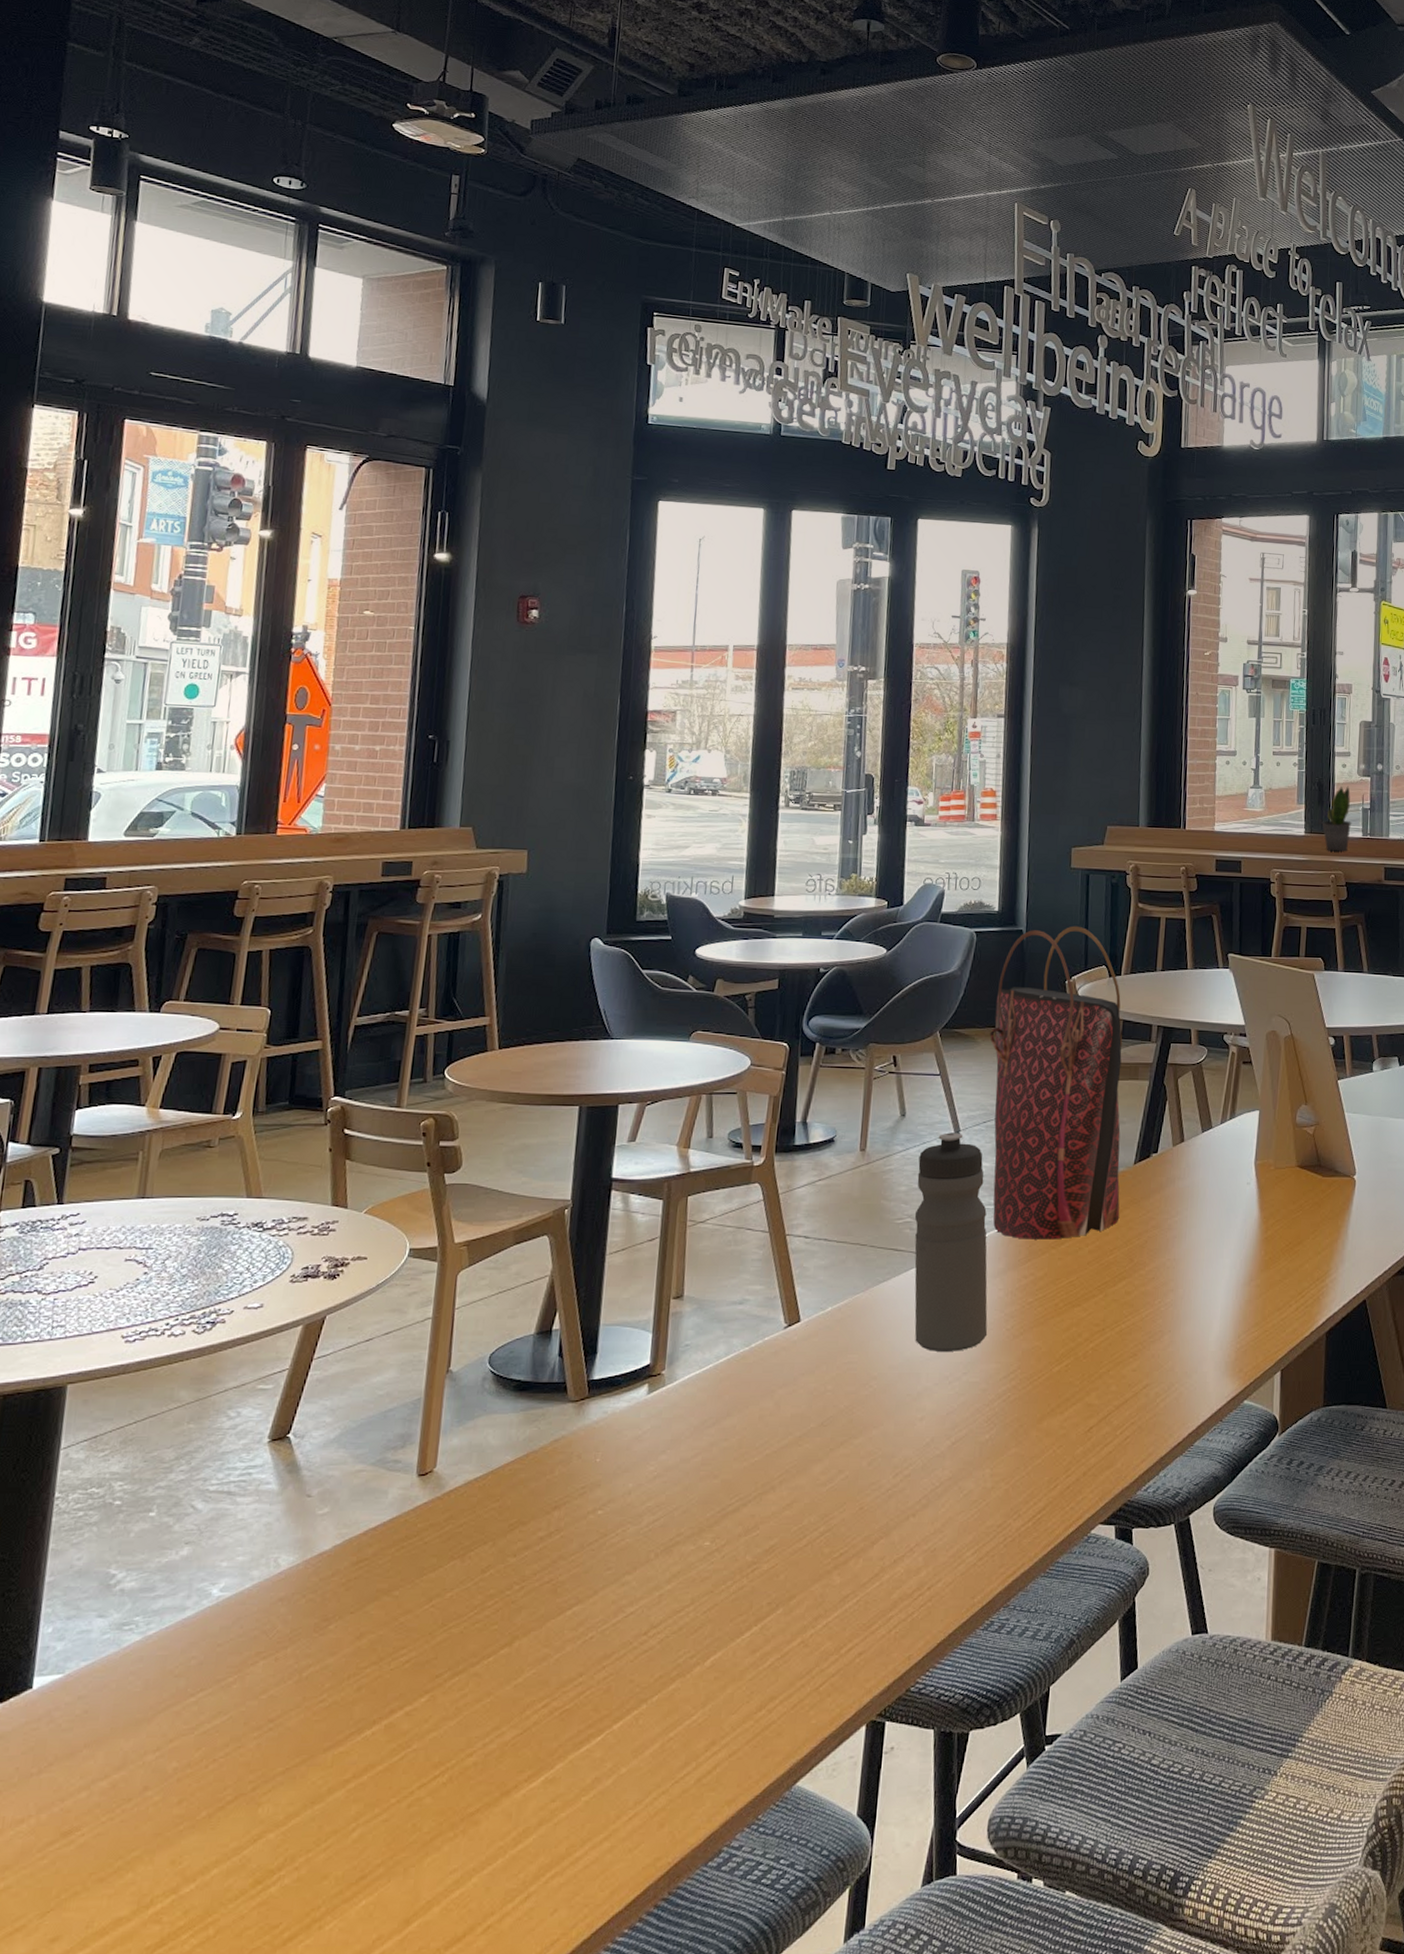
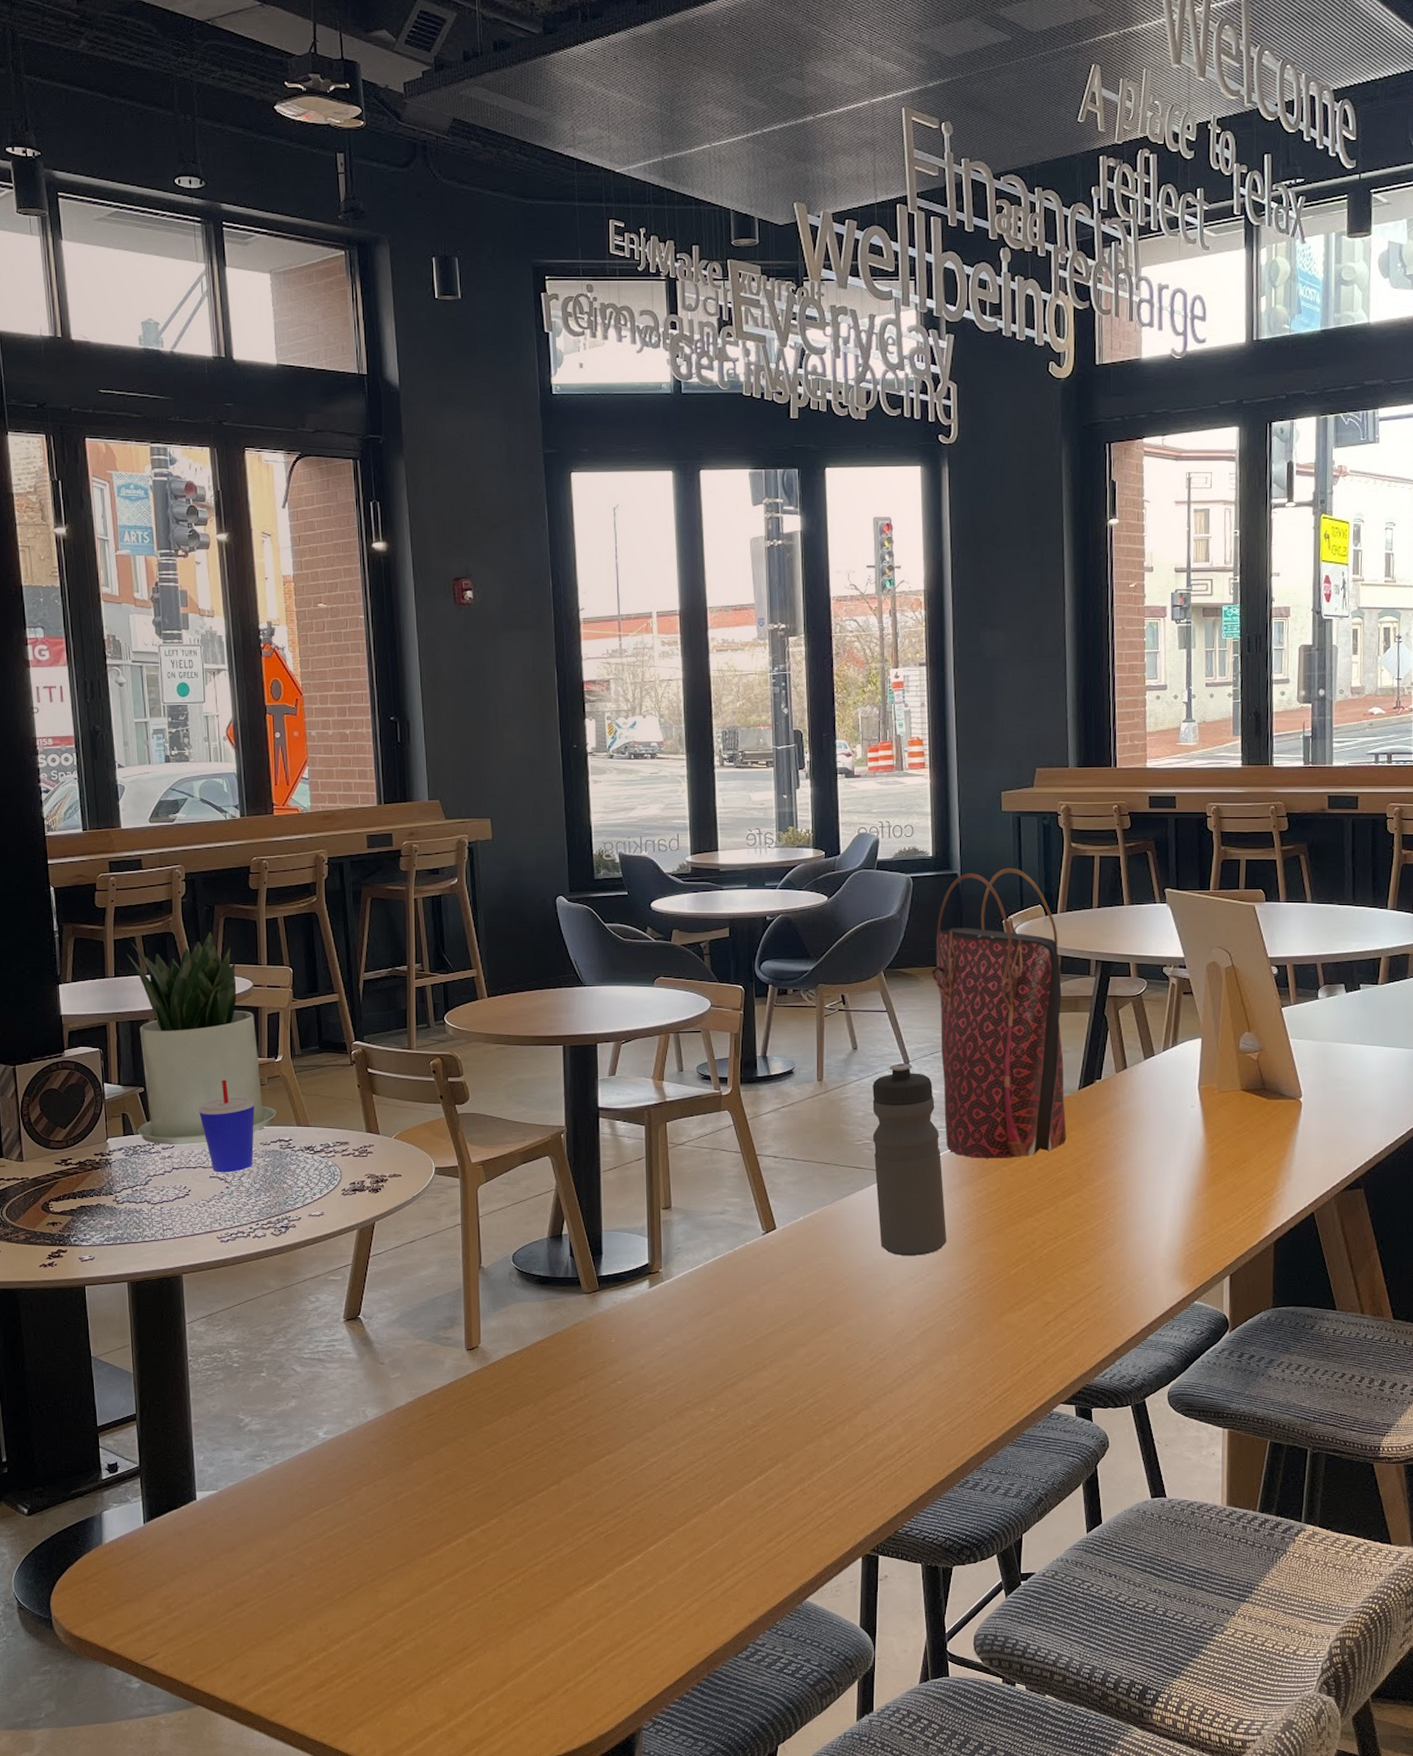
planter: none [41,965,224,1219] -> present [126,932,277,1144]
beverage cup: none [125,1140,198,1255] -> present [199,1080,255,1173]
potted plant: present [1322,786,1352,852] -> none [1259,714,1293,782]

